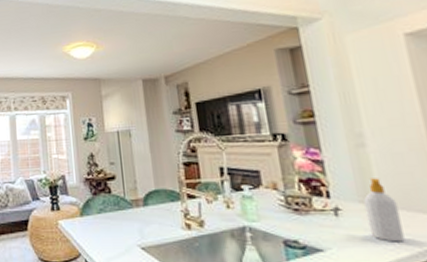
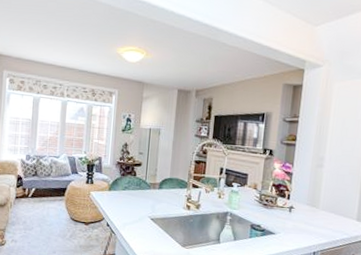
soap bottle: present [363,178,405,242] -> none [307,189,330,234]

